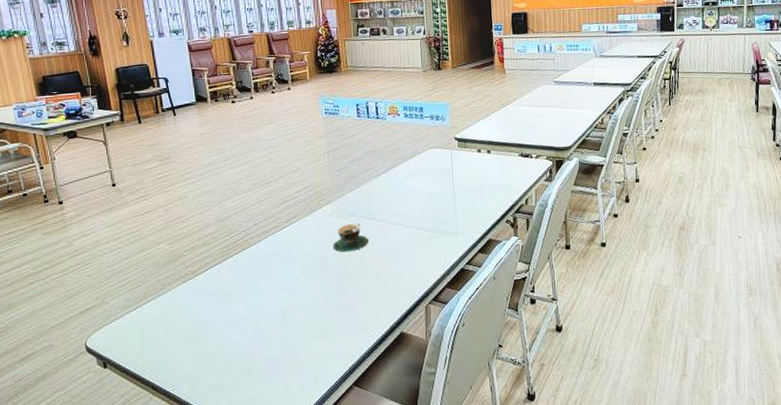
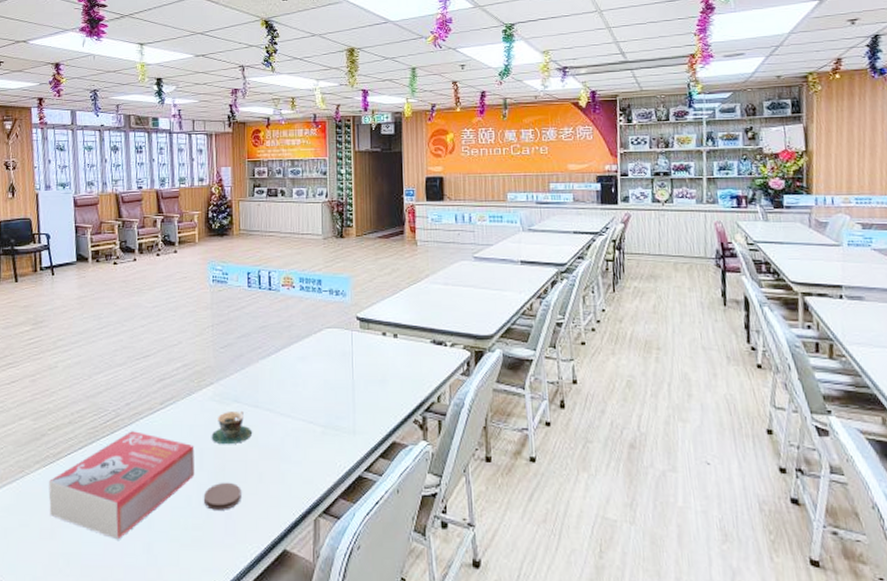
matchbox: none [190,247,321,337] -> present [48,431,195,540]
coaster: none [330,282,363,306] -> present [204,482,242,510]

